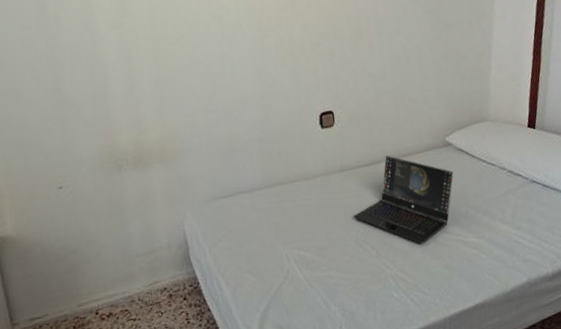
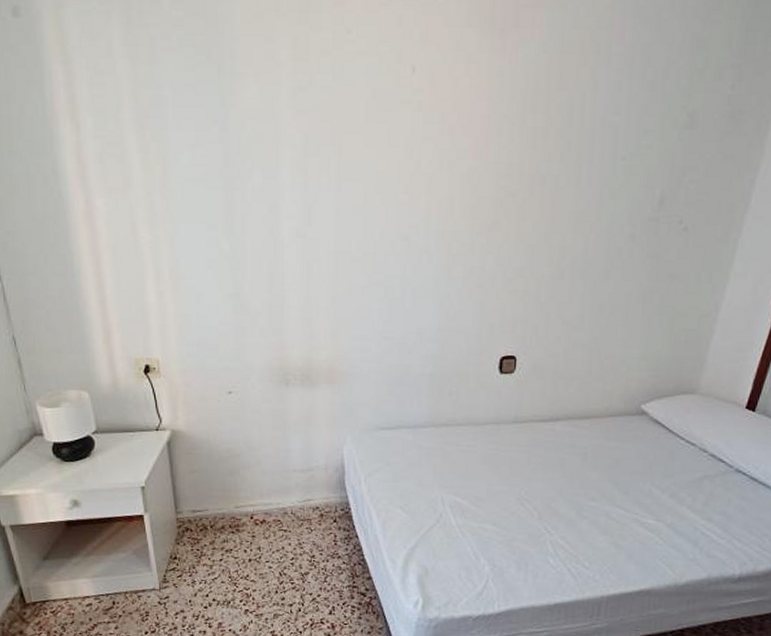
laptop: present [354,155,454,244] -> none [520,414,643,515]

